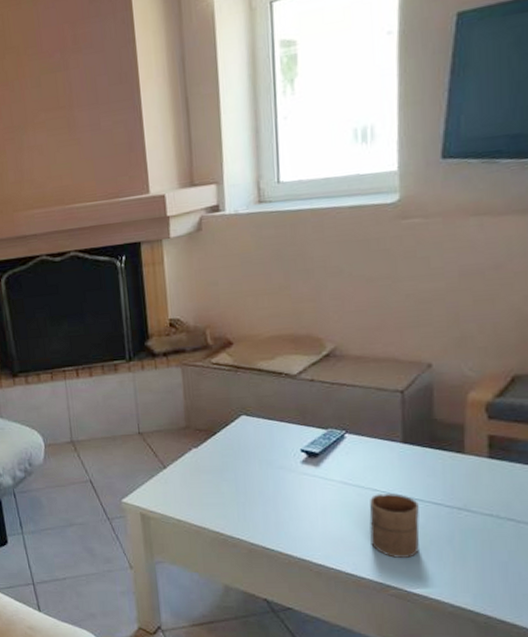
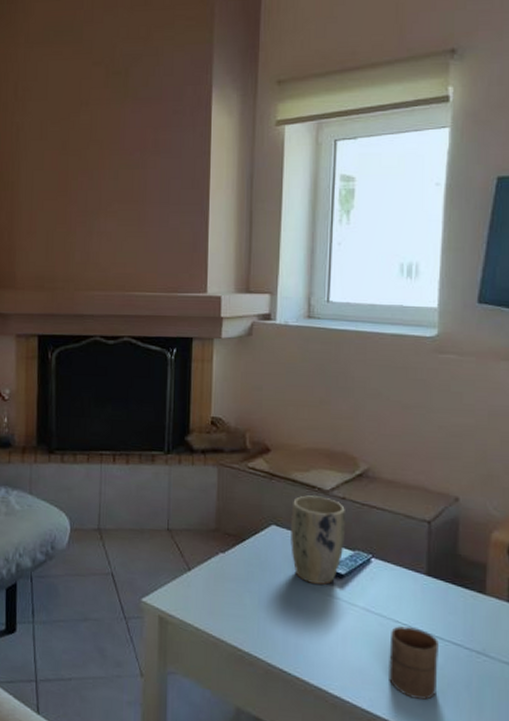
plant pot: none [260,381,317,466] -> present [291,495,345,585]

